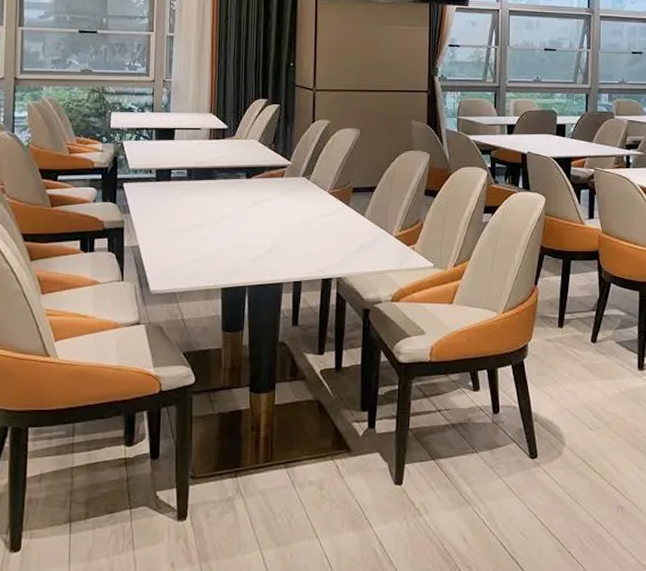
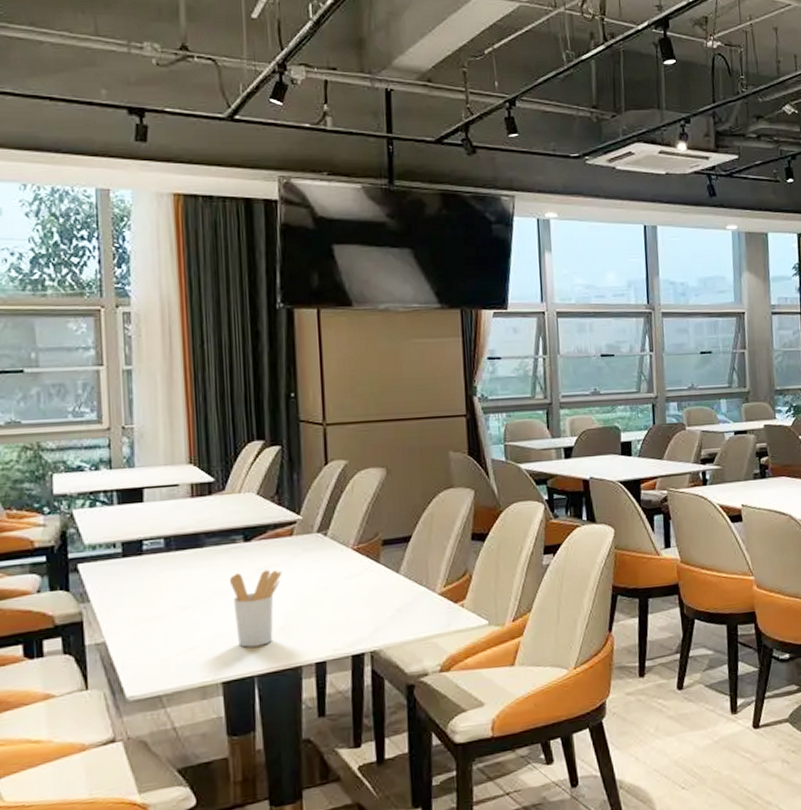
utensil holder: none [232,202,273,263] -> present [229,569,282,648]

